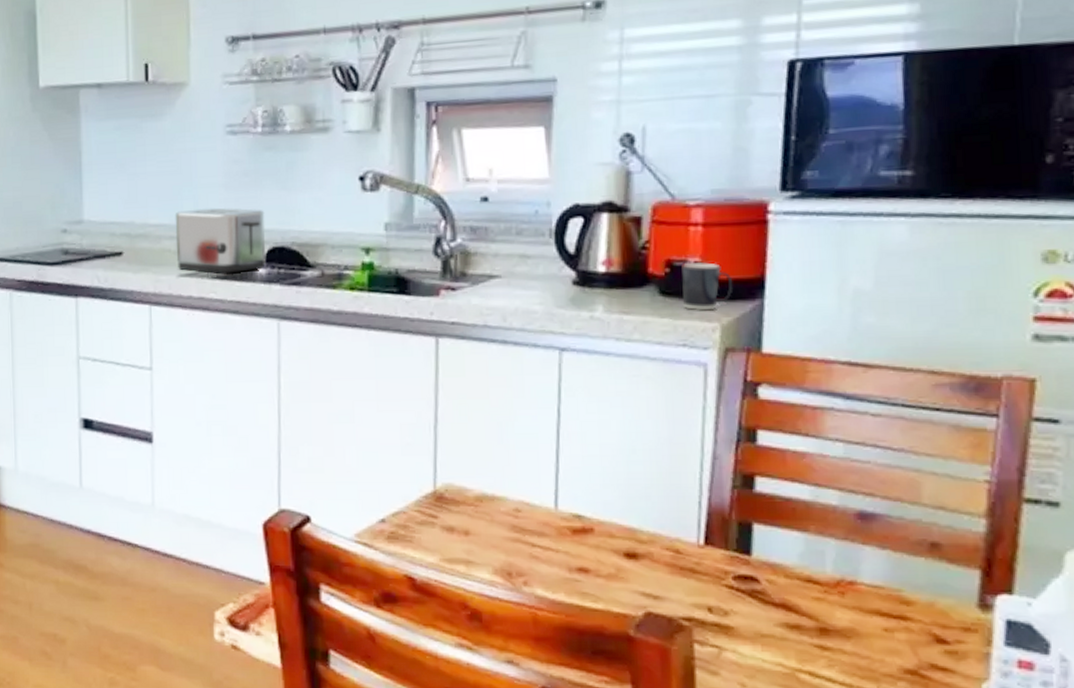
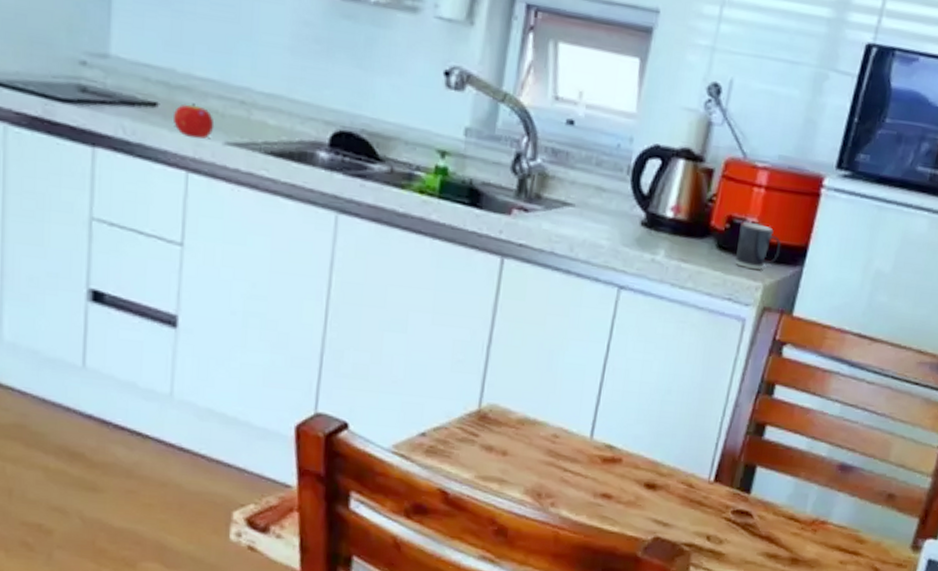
fruit: none [136,247,169,277] -> present [174,103,215,139]
toaster: present [175,207,266,274] -> none [224,68,335,153]

